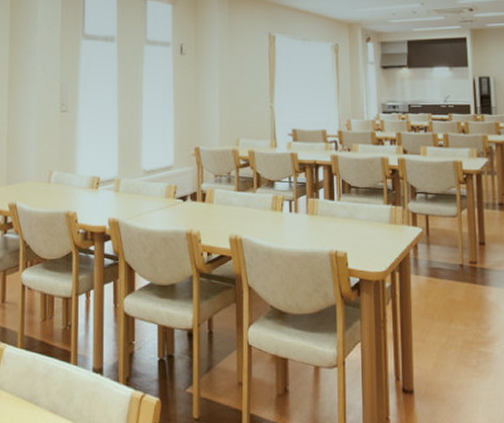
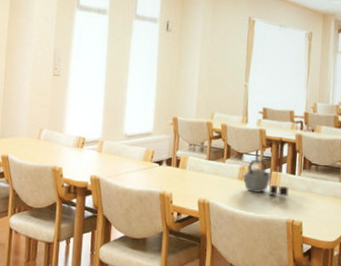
kettle: none [276,186,329,226] -> present [243,159,289,197]

